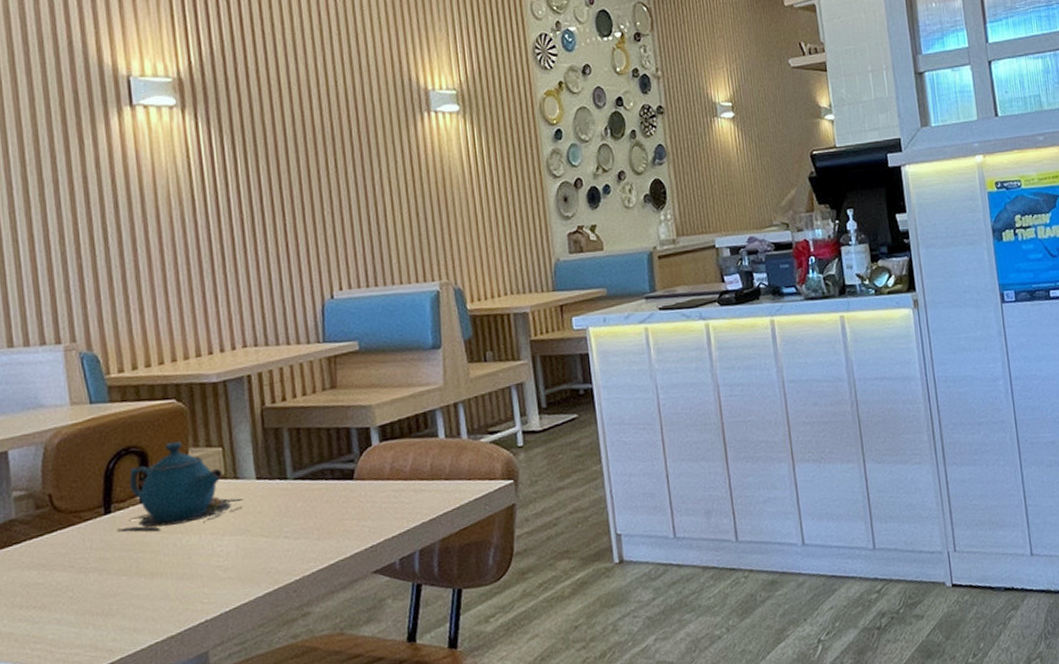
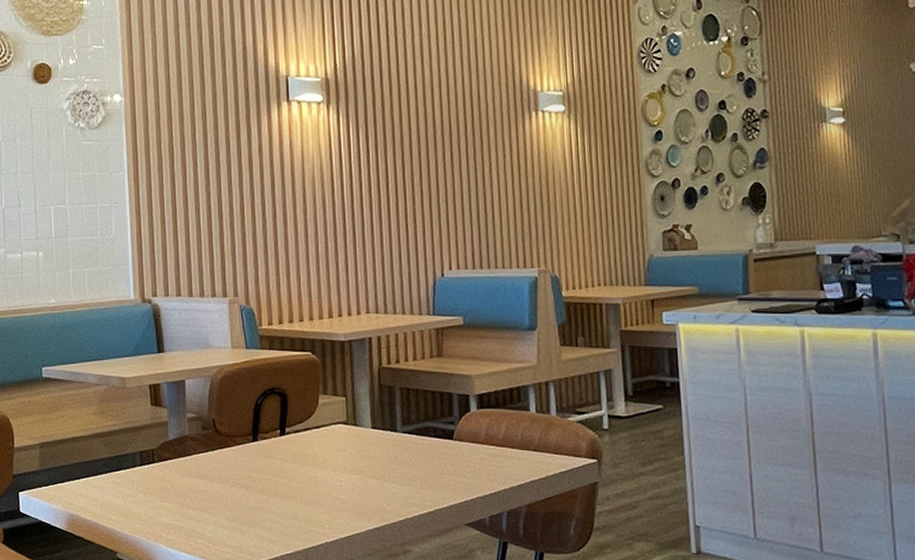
teapot: present [117,441,243,532] -> none [261,388,359,461]

